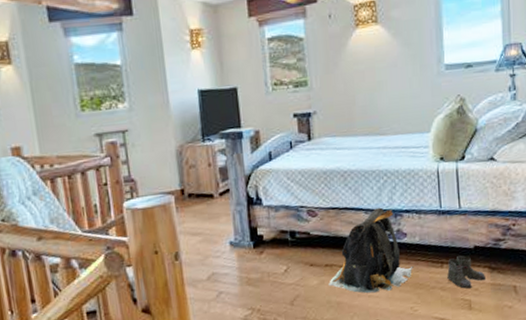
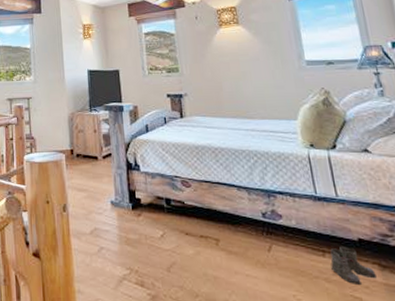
backpack: present [329,207,414,294] -> none [204,186,293,273]

